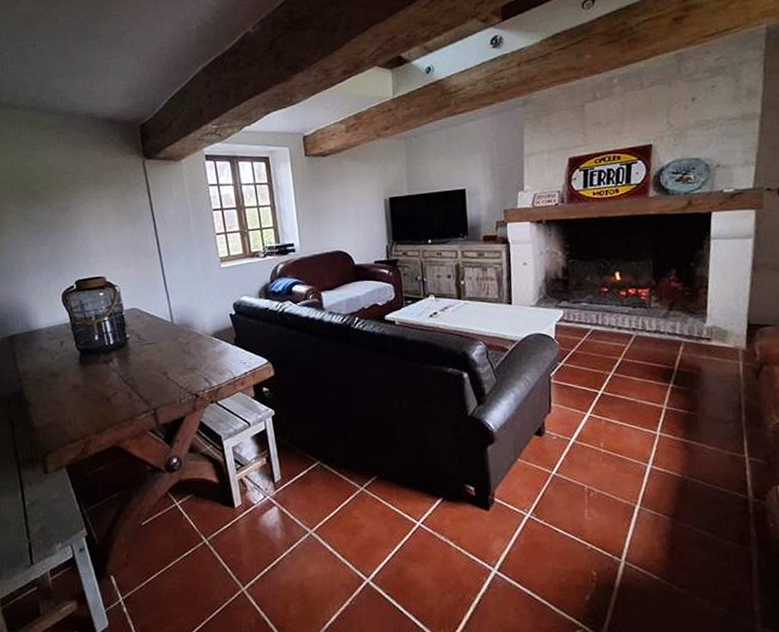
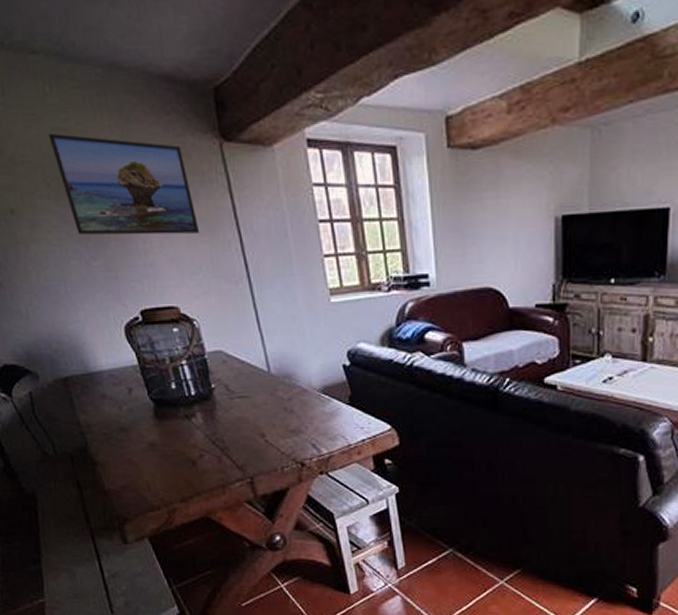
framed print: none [19,159,125,228] -> present [48,133,200,235]

